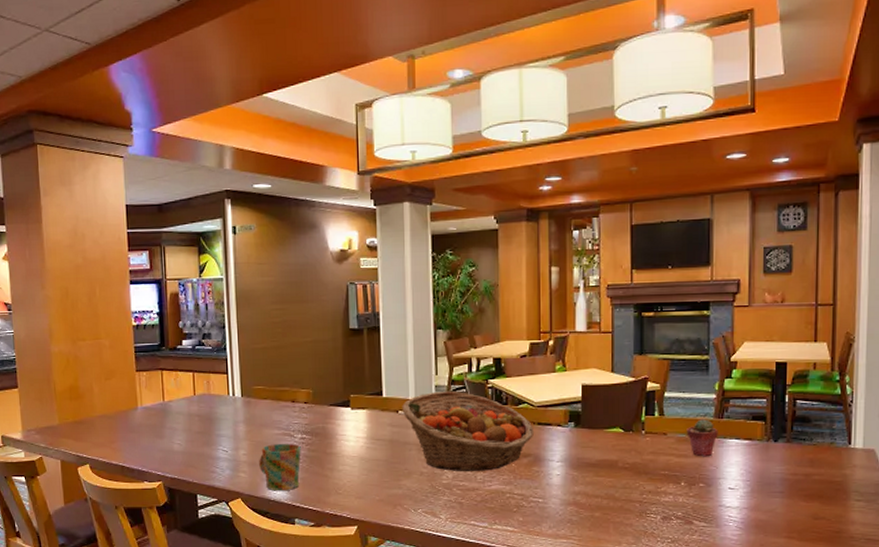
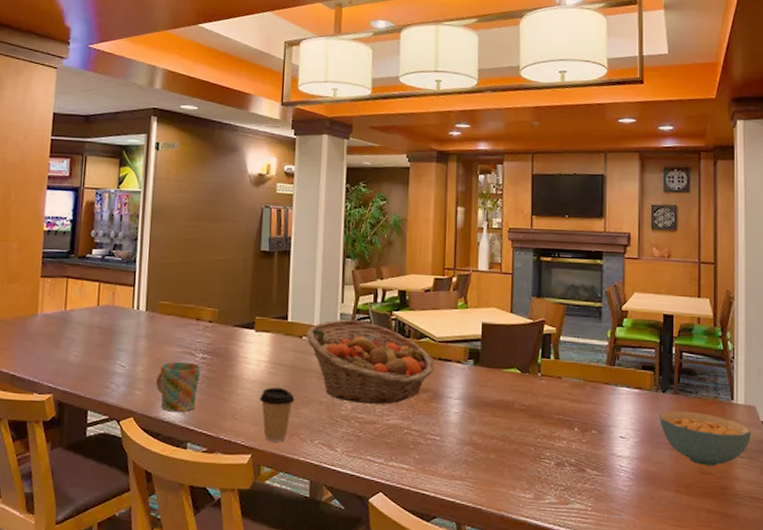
coffee cup: none [361,462,396,513] -> present [260,387,295,442]
potted succulent: present [687,419,718,457] -> none [580,365,610,404]
cereal bowl: none [771,459,870,511] -> present [659,410,751,466]

